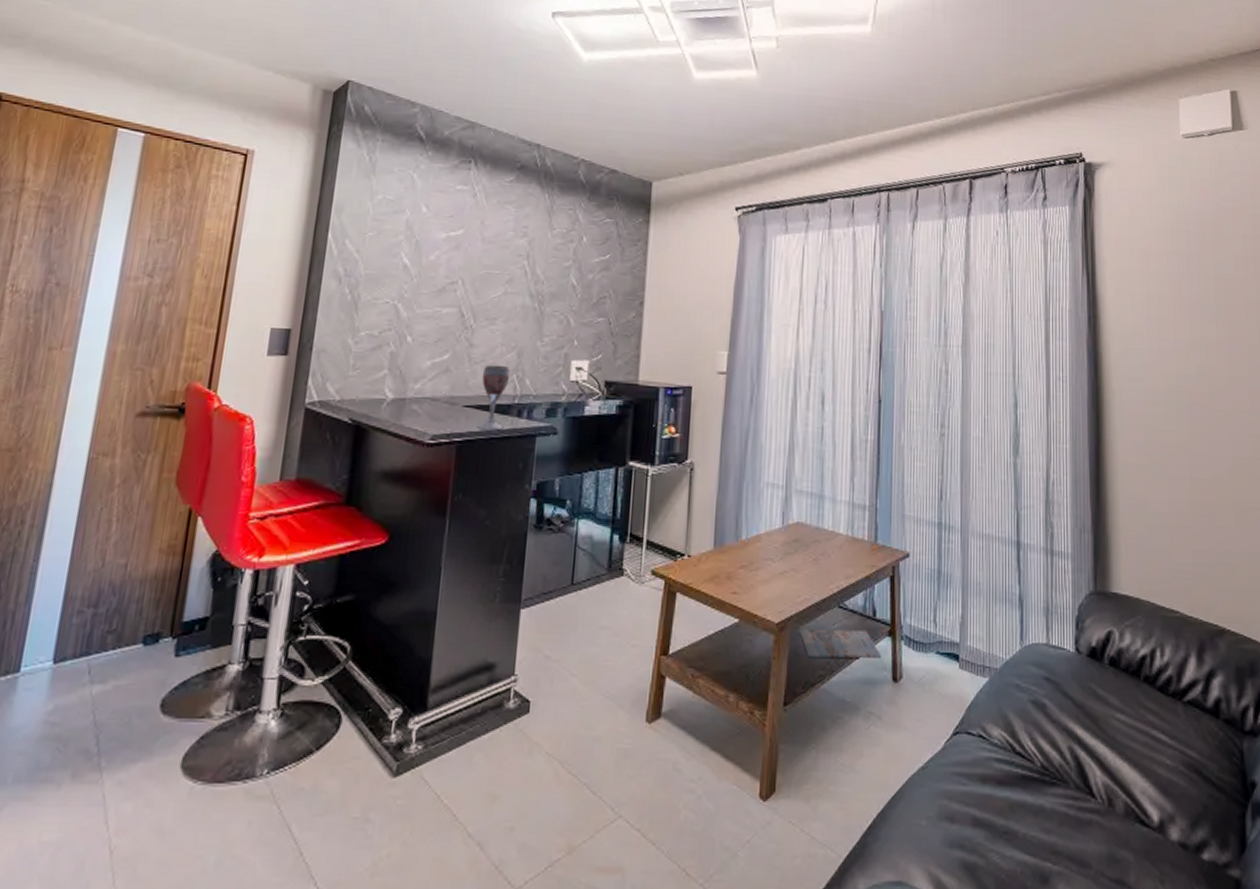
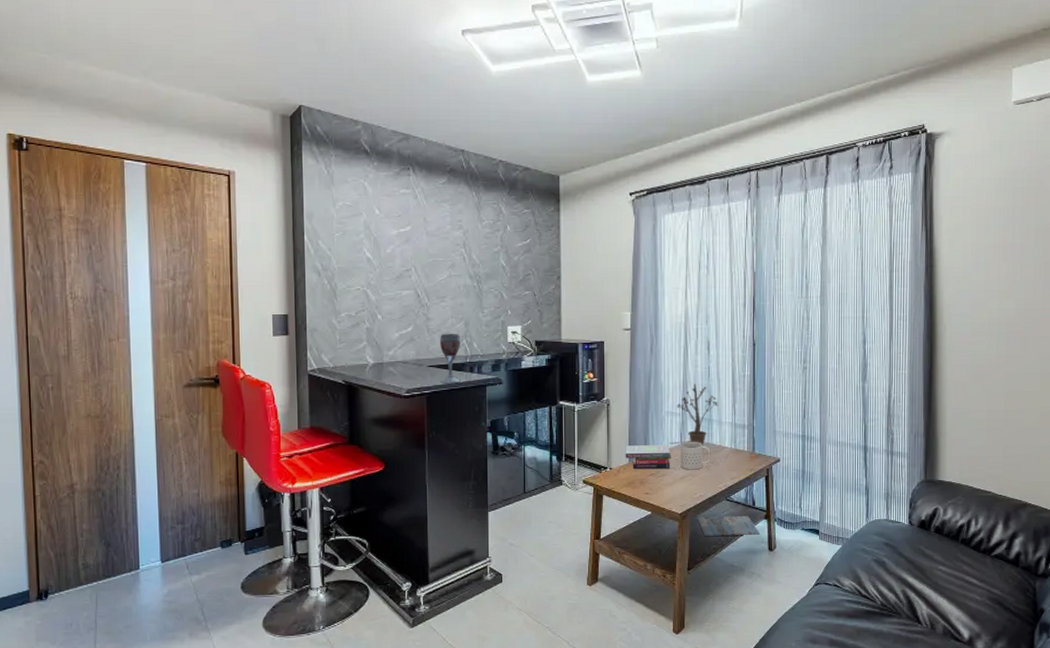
books: none [709,525,769,561] -> present [625,445,671,470]
decorative plant: none [767,447,832,530] -> present [669,383,718,445]
mug: none [781,523,821,563] -> present [680,441,711,470]

